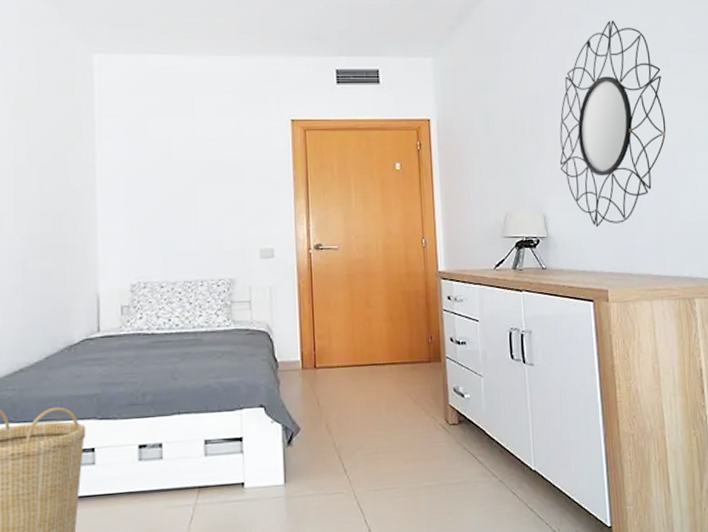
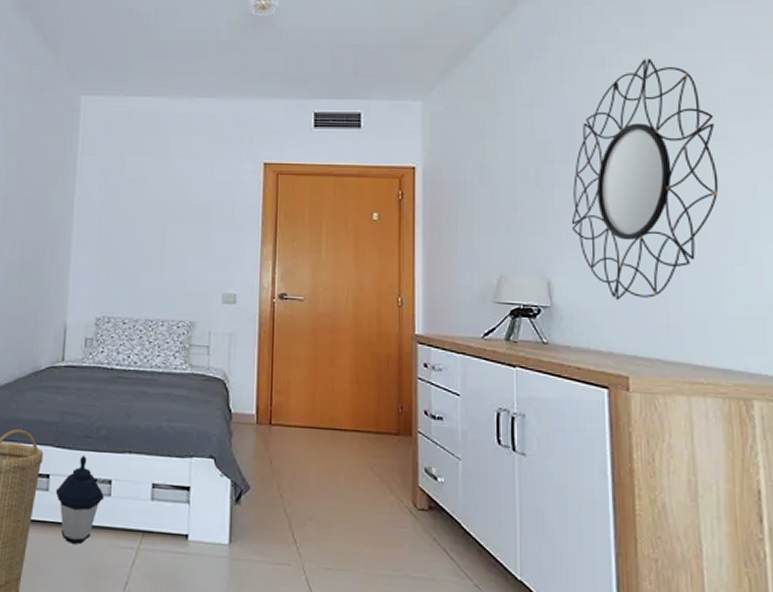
lantern: none [103,424,155,512] -> present [55,455,104,544]

